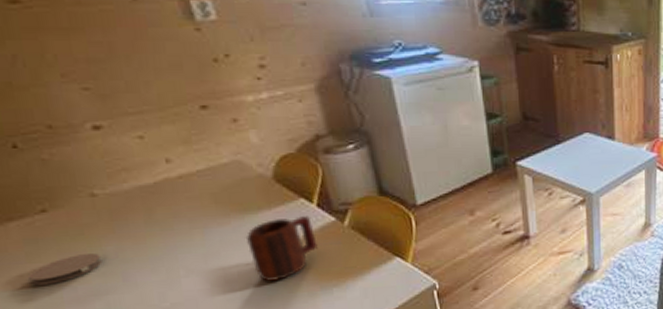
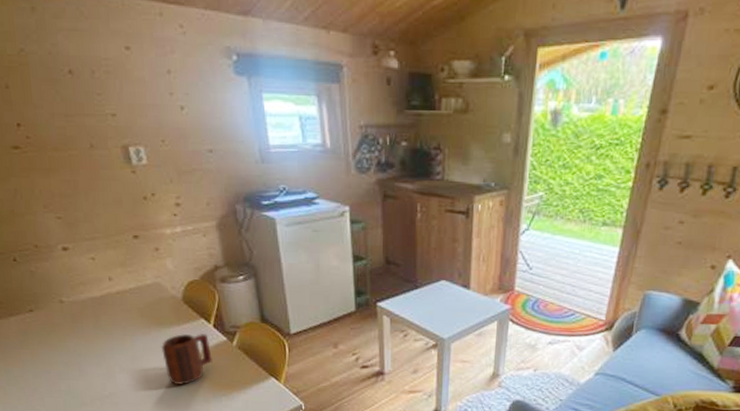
coaster: present [28,252,103,285] -> none [21,346,66,367]

